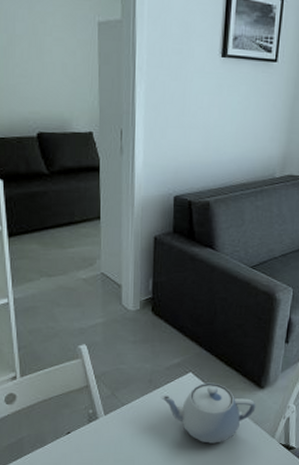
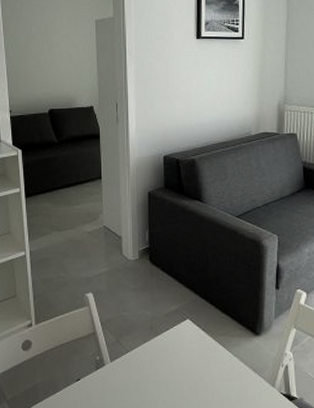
teapot: present [160,382,256,444] -> none [161,329,253,392]

